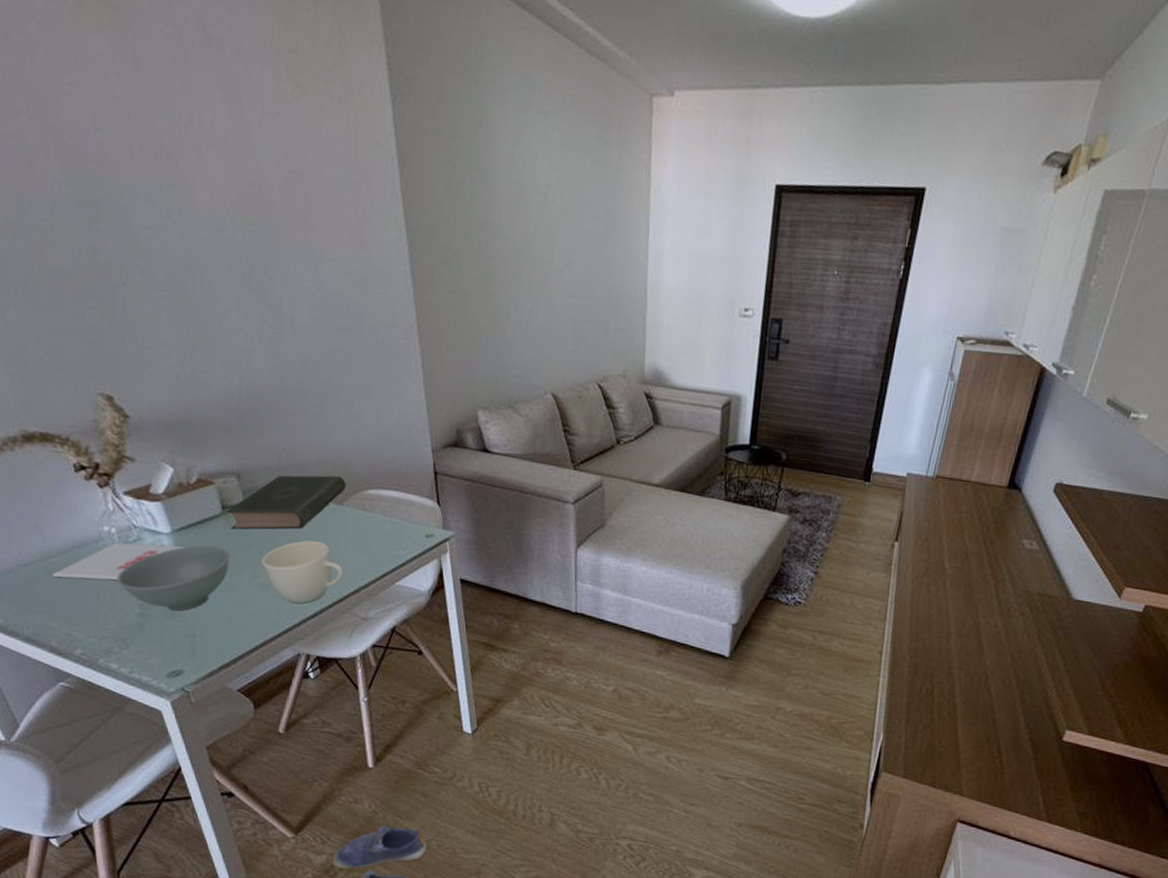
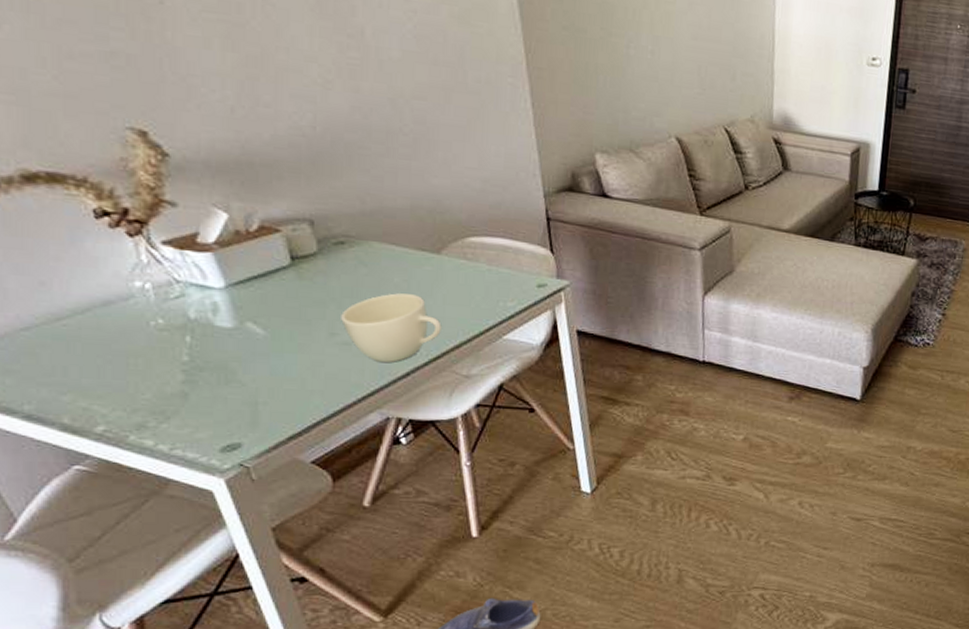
magazine: present [53,543,186,581] -> none [64,300,244,345]
bowl: present [116,545,231,612] -> none [152,300,302,377]
book: present [226,475,346,530] -> none [296,221,444,283]

